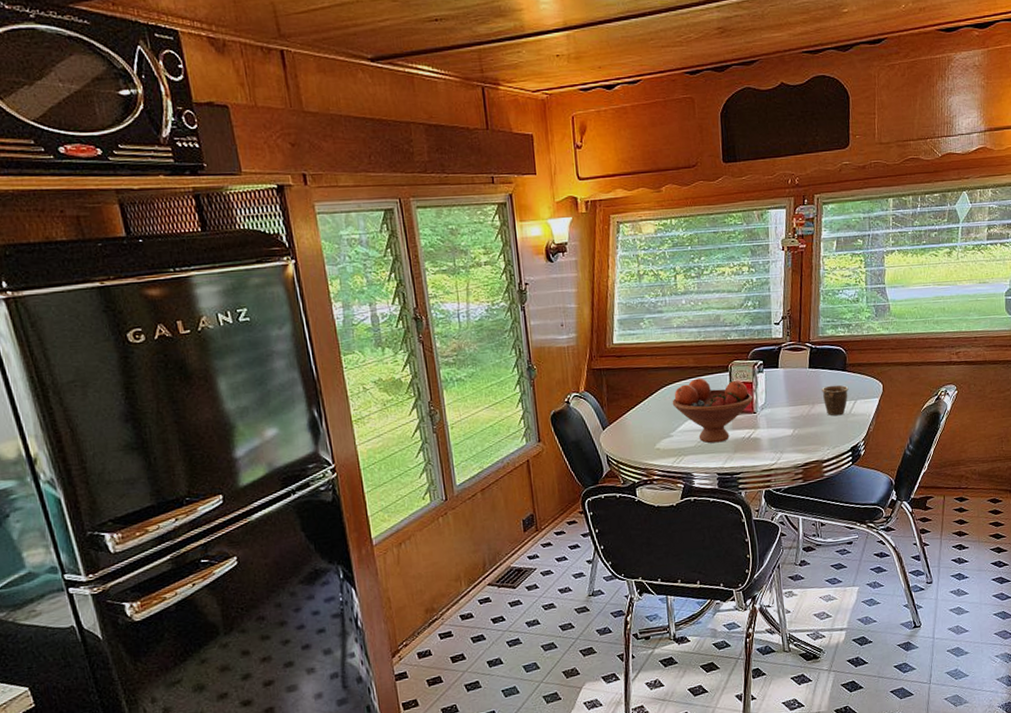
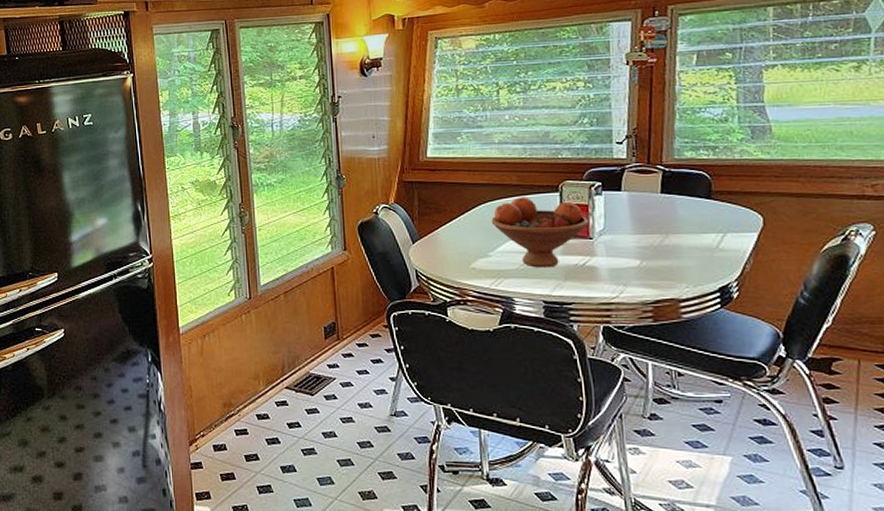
mug: present [822,385,849,416] -> none [678,214,715,250]

